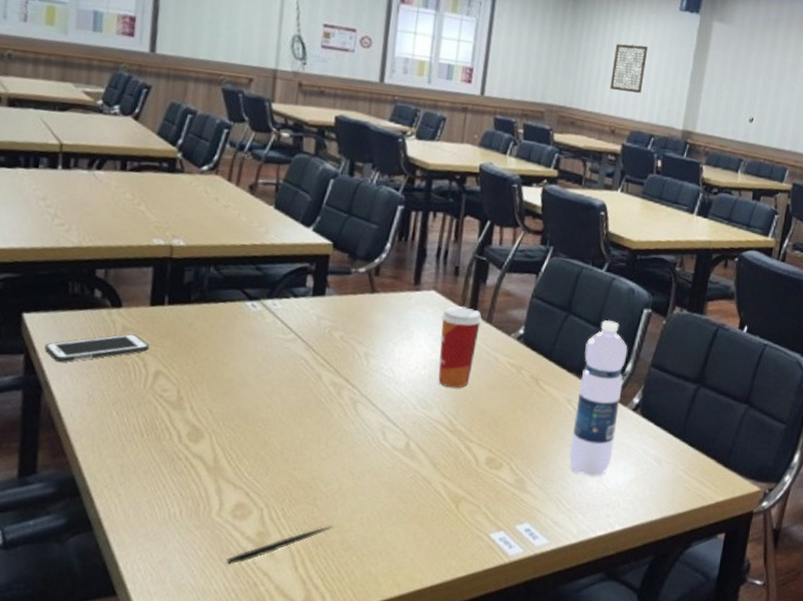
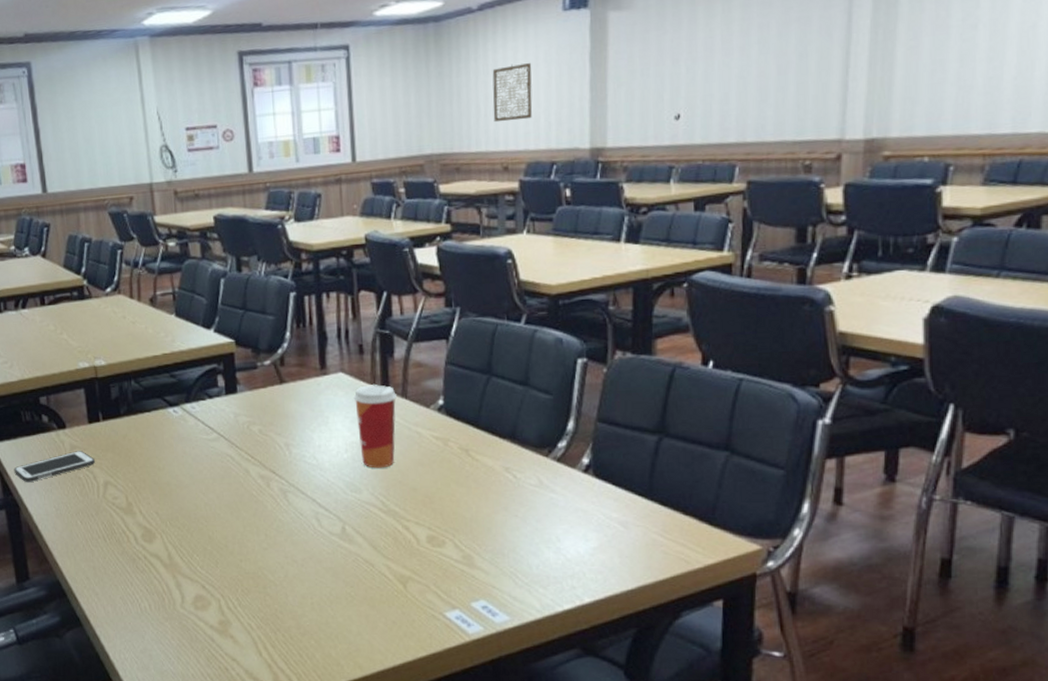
pen: present [226,526,334,566] -> none [197,612,287,653]
water bottle: present [568,319,628,477] -> none [515,376,568,548]

